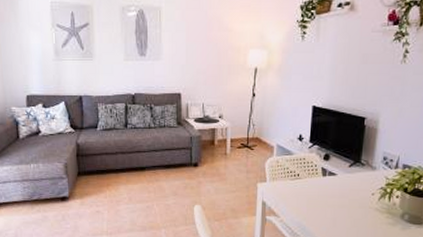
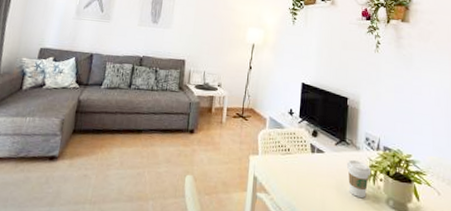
coffee cup: none [360,179,388,214] -> present [346,159,372,198]

